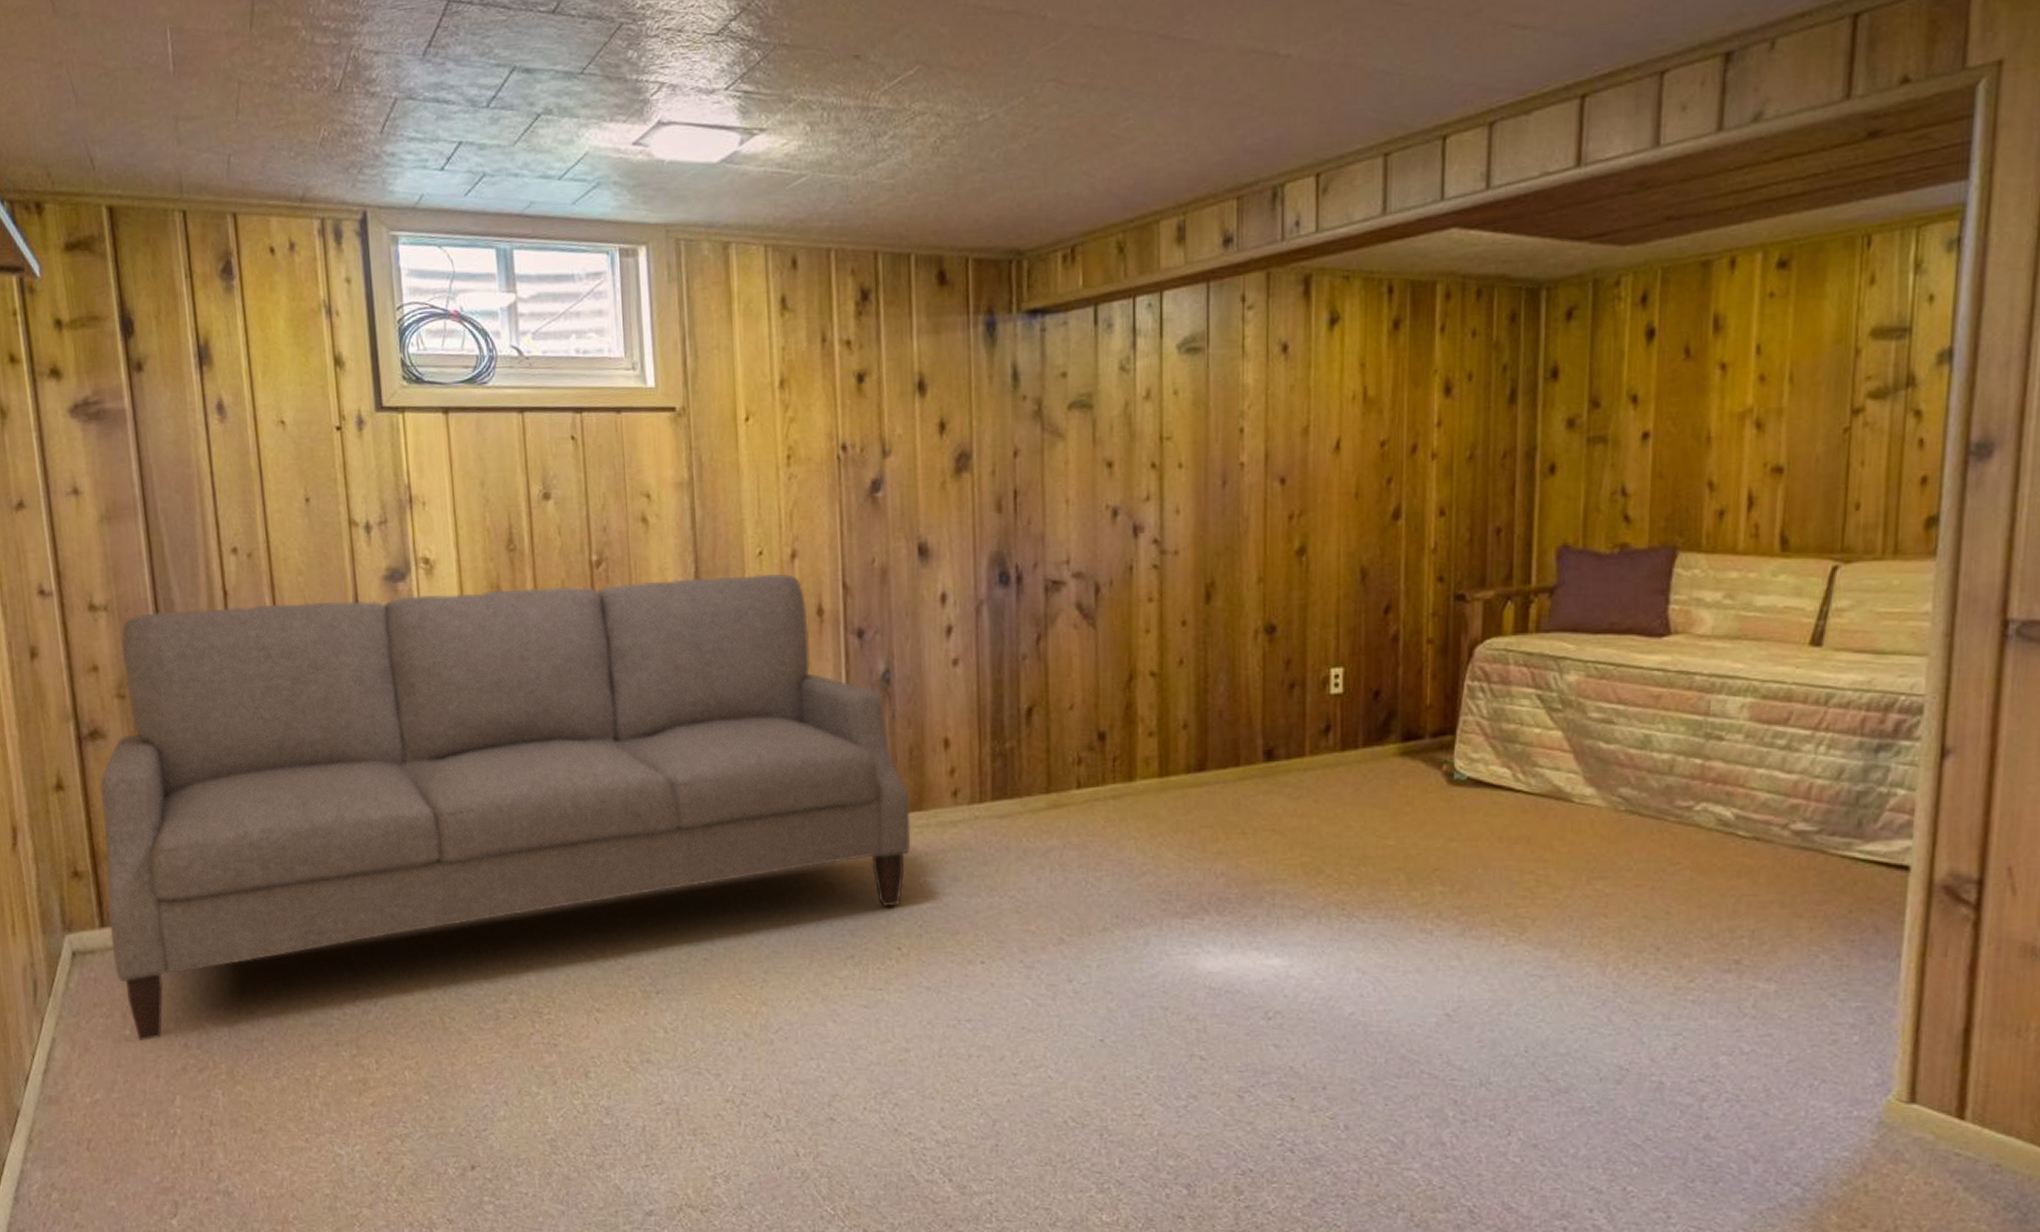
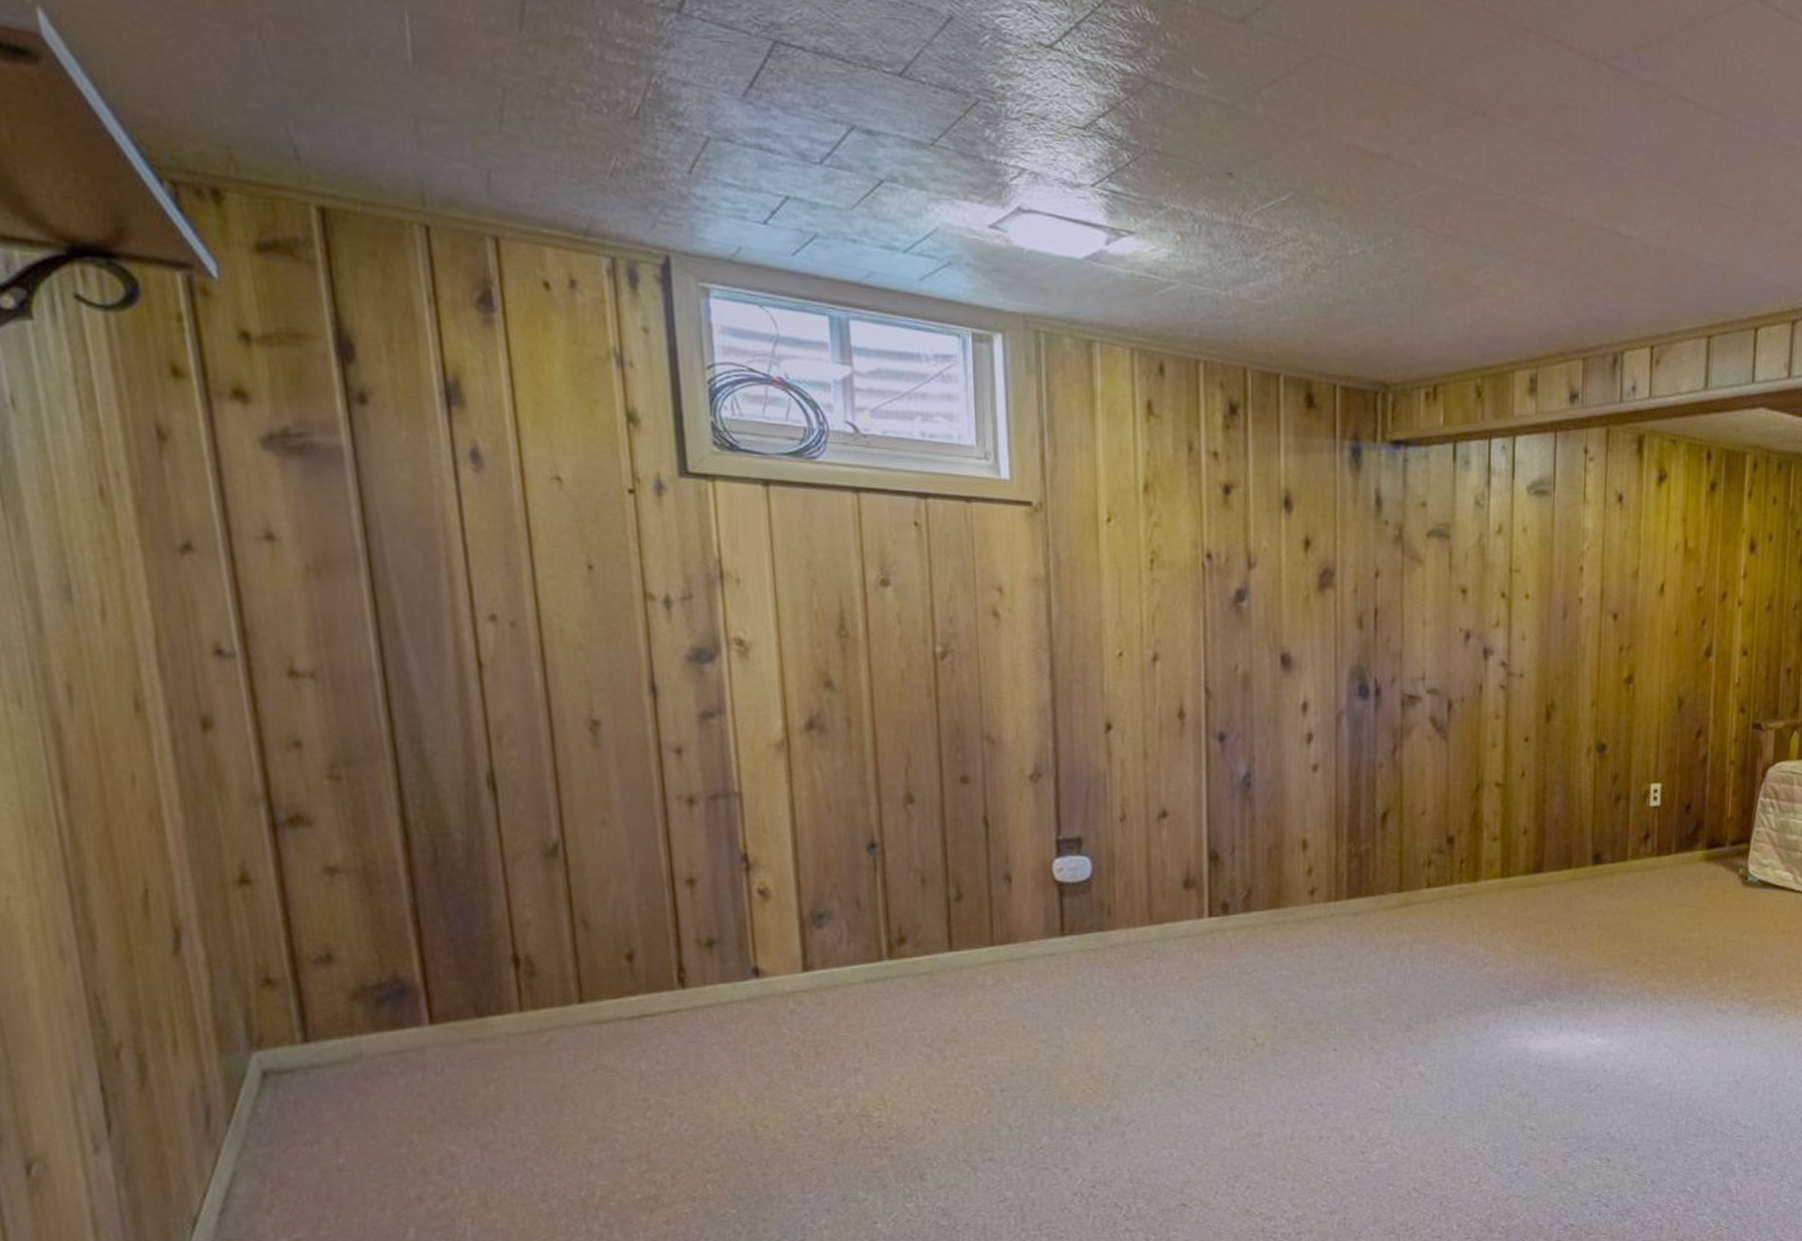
sofa: present [100,573,911,1040] -> none [303,675,1268,1169]

